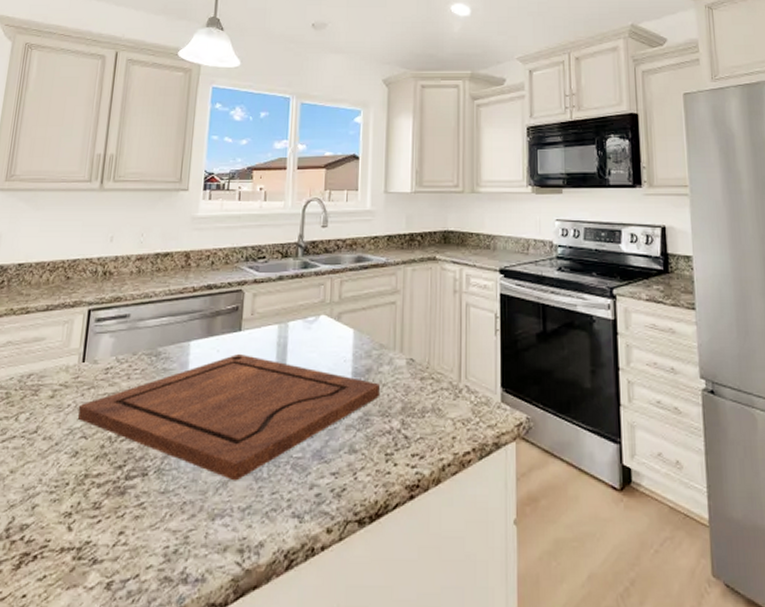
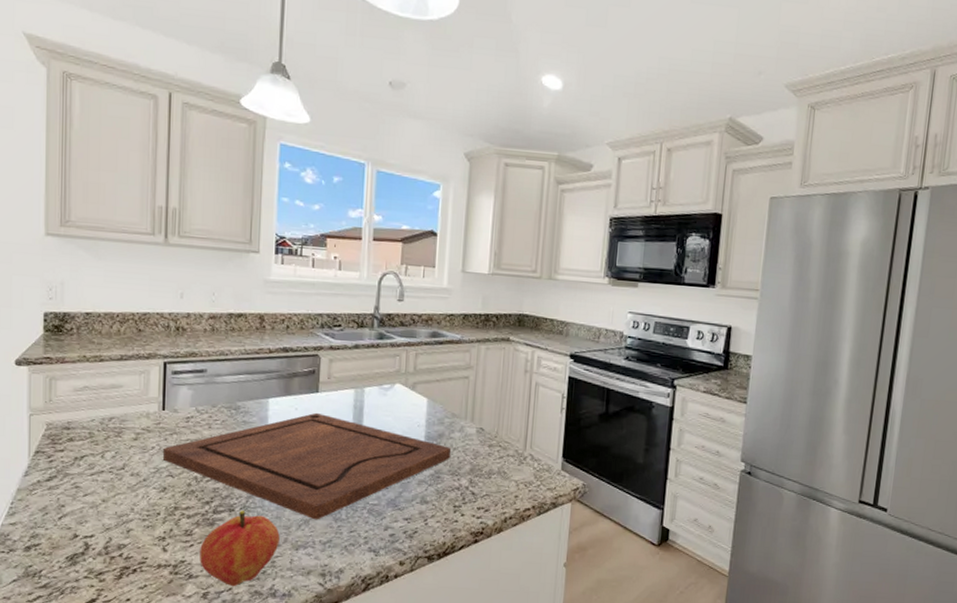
fruit: none [106,474,195,573] -> present [200,510,280,587]

